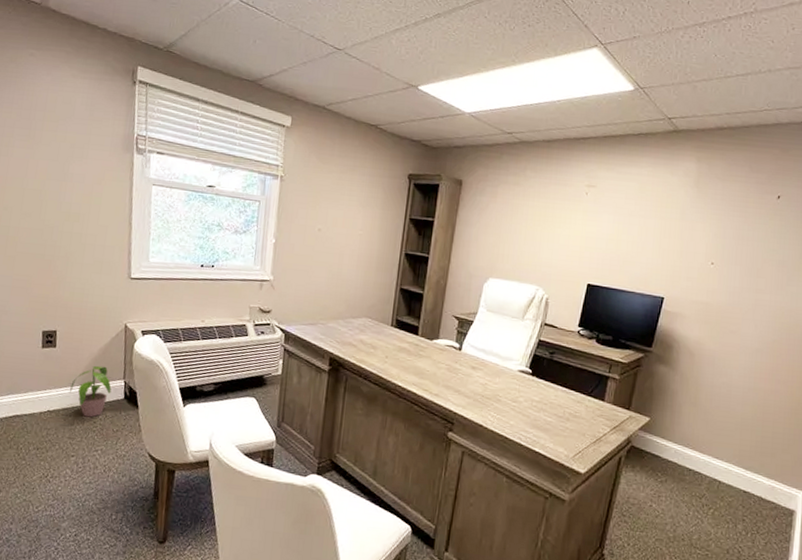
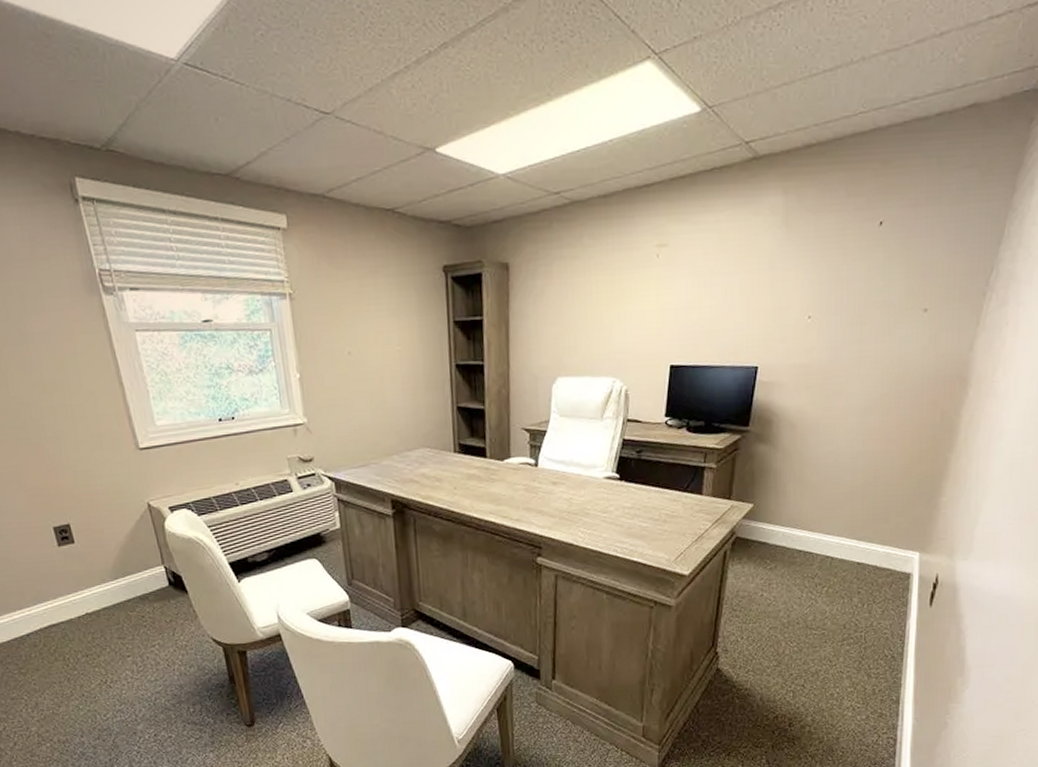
potted plant: present [70,365,112,418] -> none [104,554,153,613]

